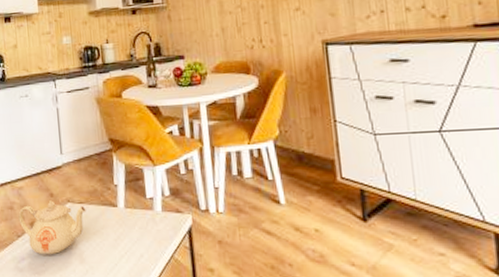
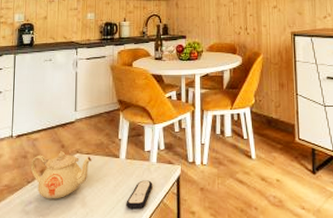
remote control: none [130,232,160,267] -> present [126,180,153,210]

